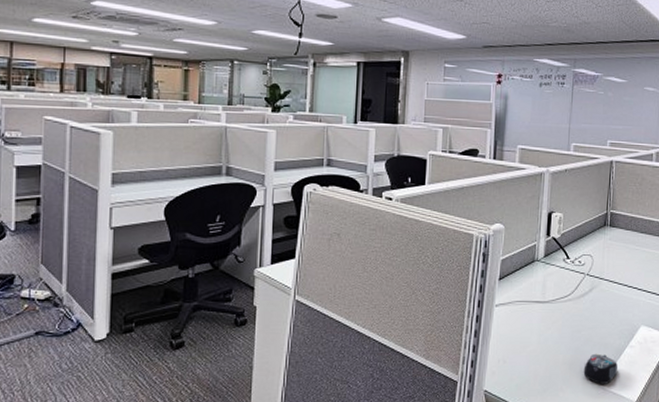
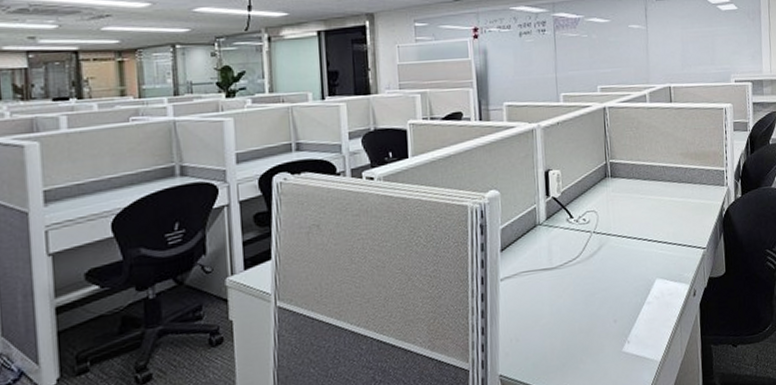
computer mouse: present [583,353,618,384] -> none [602,315,637,349]

